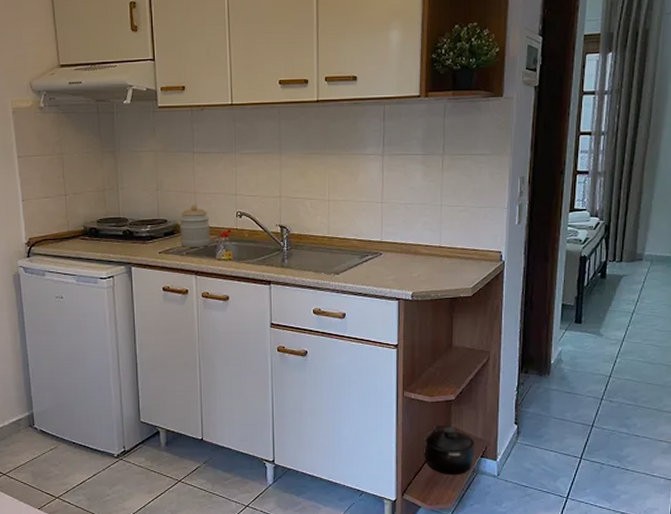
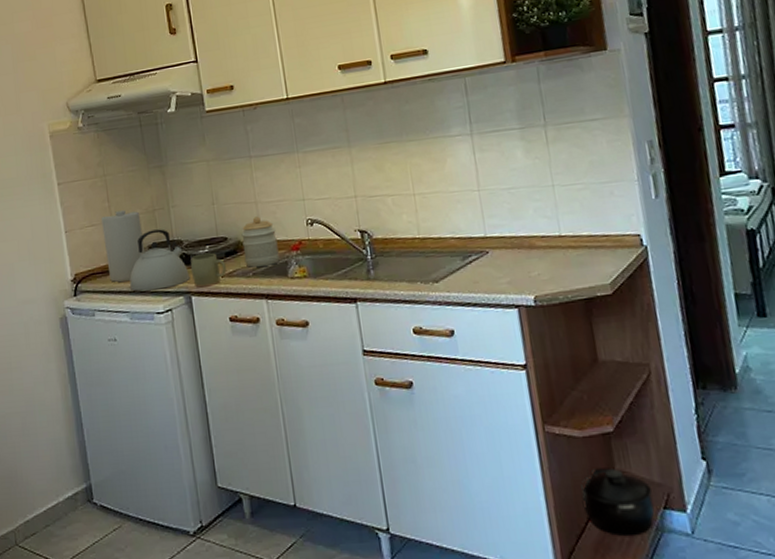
paper towel holder: none [56,187,94,250] -> present [101,210,146,283]
kettle: none [78,207,132,259] -> present [129,229,190,292]
mug: none [132,231,164,260] -> present [190,252,226,288]

